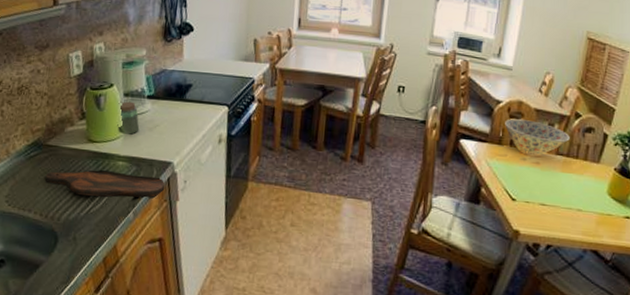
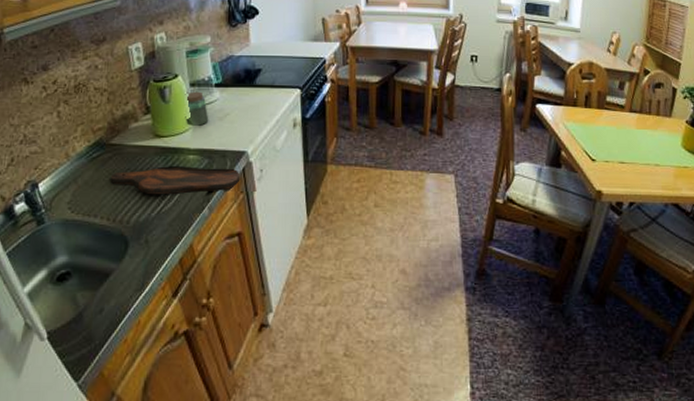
bowl: present [505,119,570,156] -> none [578,80,641,115]

